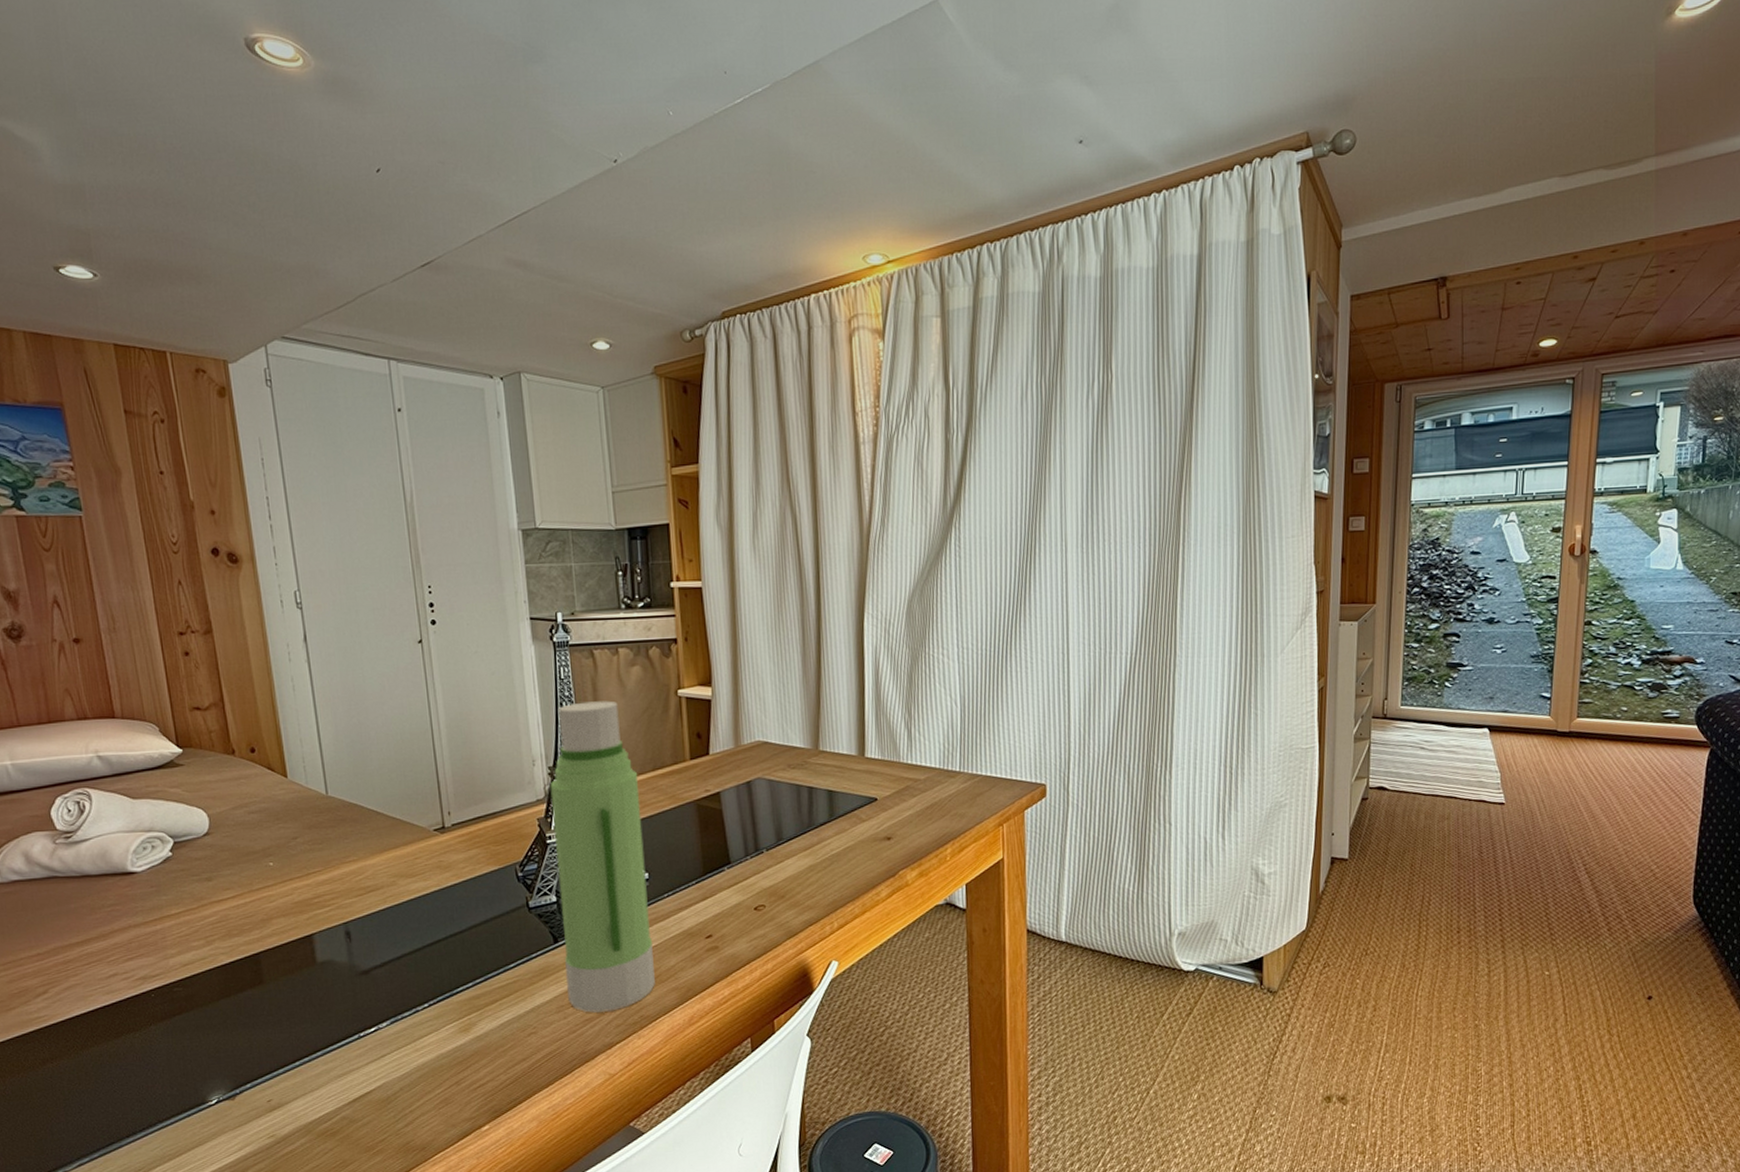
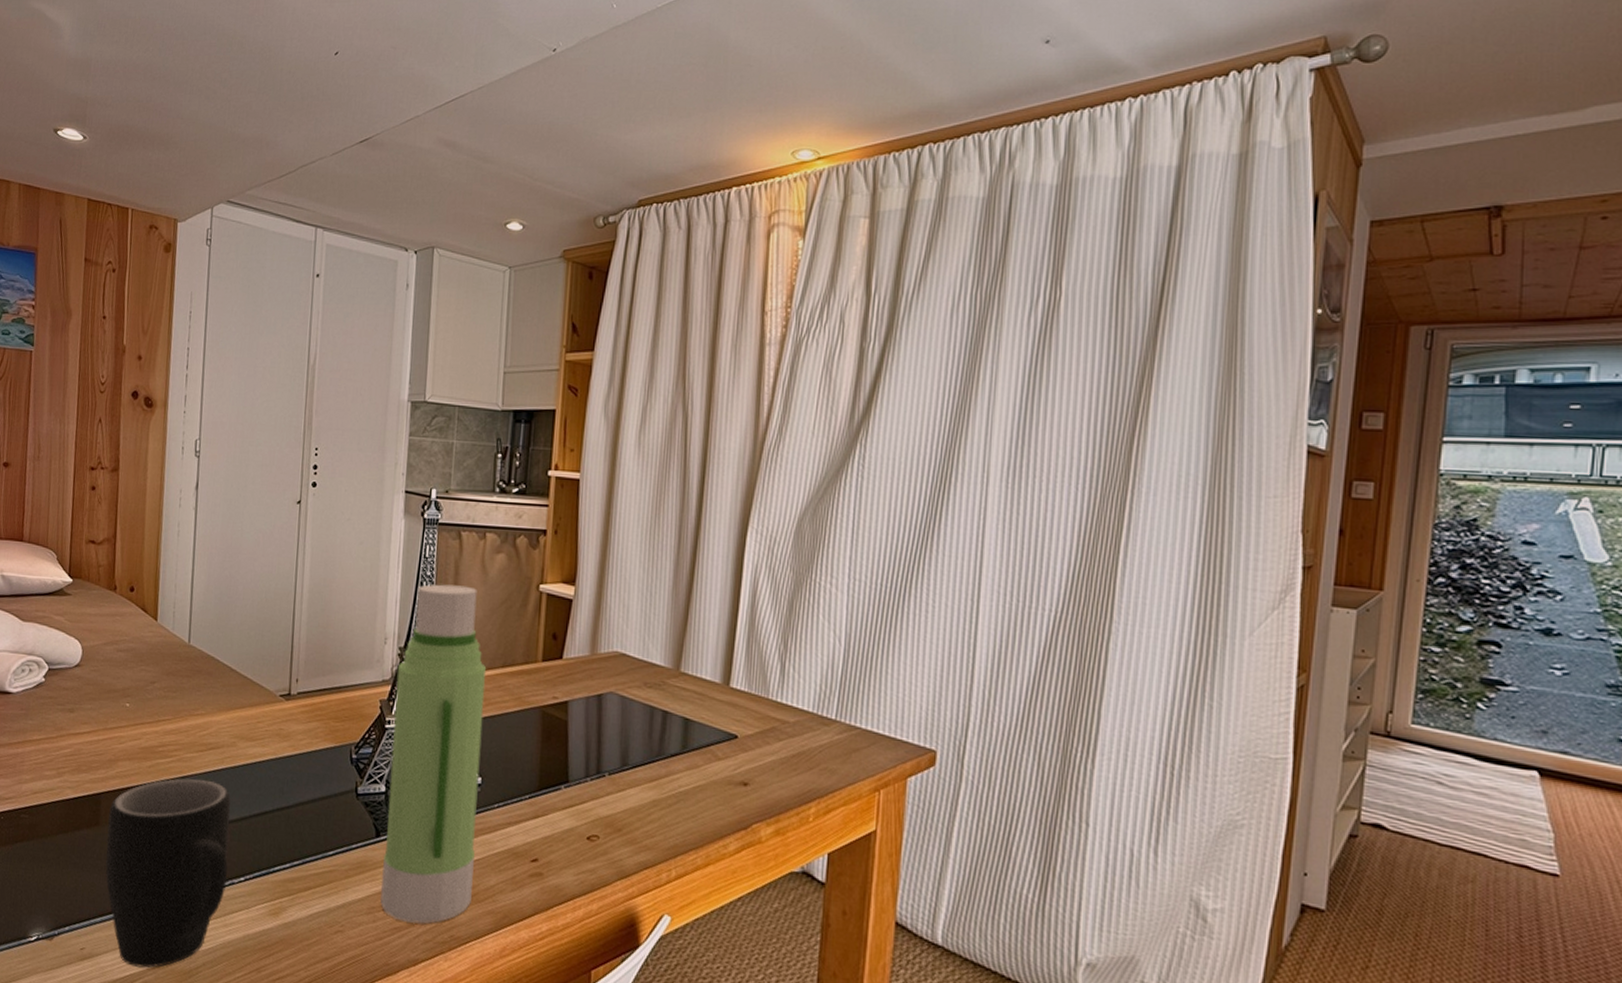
mug: none [271,921,411,1106] -> present [105,778,231,968]

